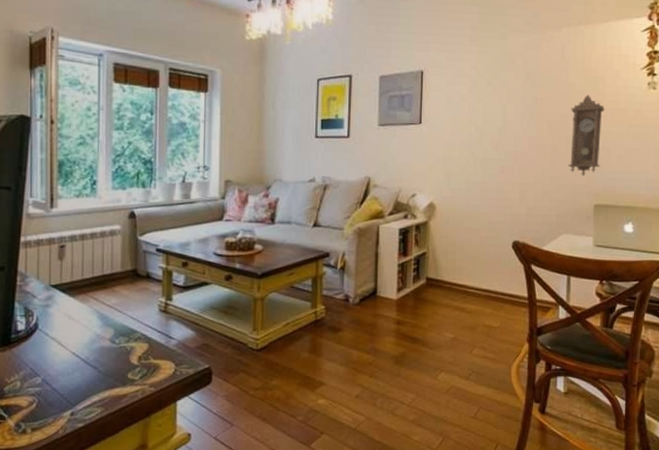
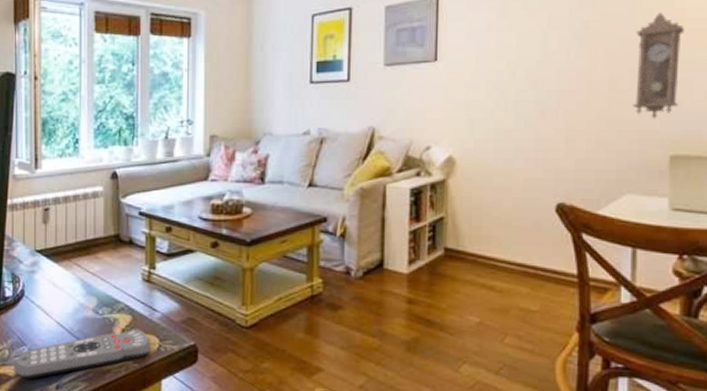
remote control: none [26,355,167,408] -> present [13,329,151,379]

